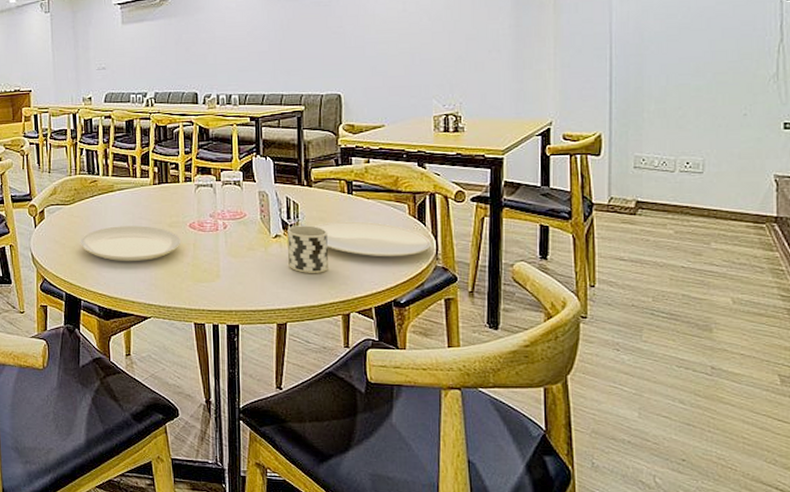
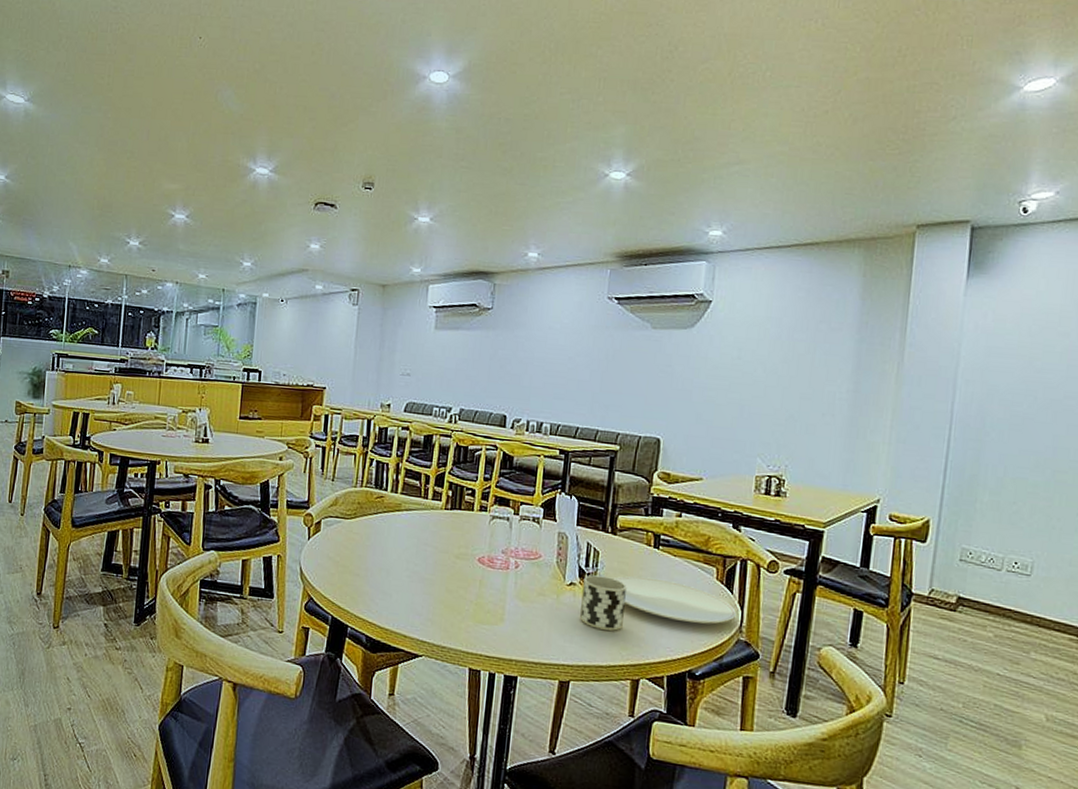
plate: present [80,226,182,262] -> none [355,549,467,593]

